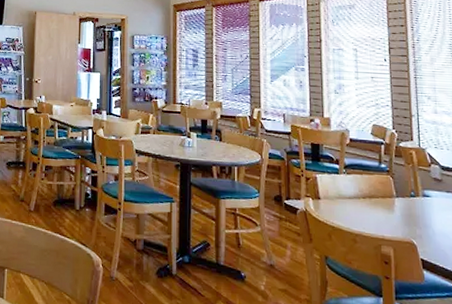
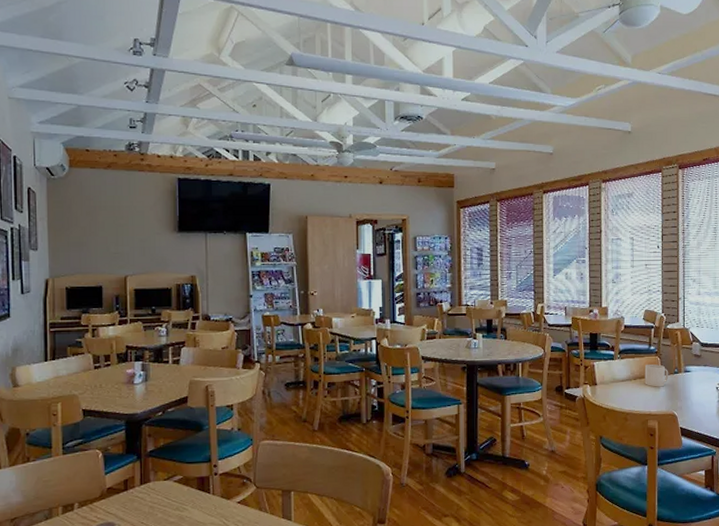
mug: none [375,183,404,210] -> present [644,364,669,387]

